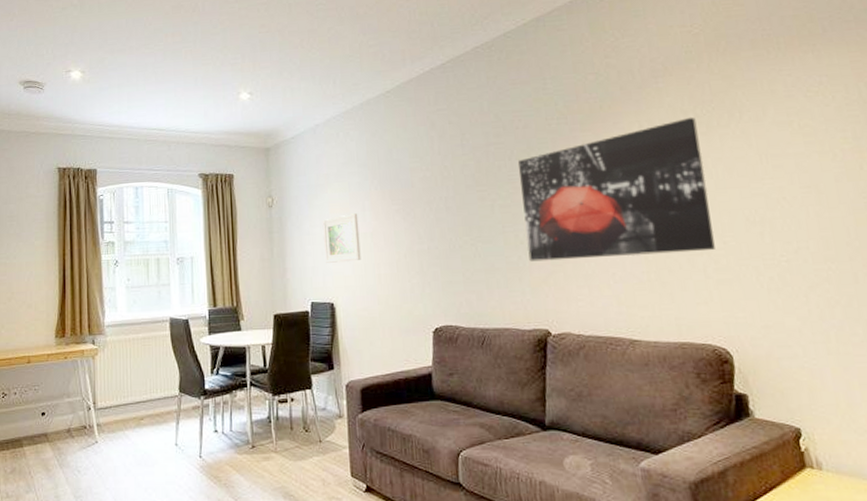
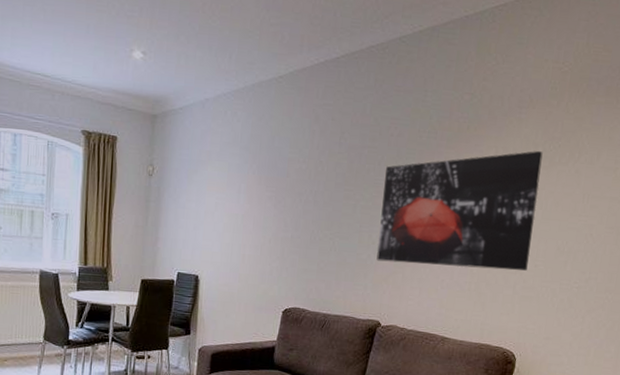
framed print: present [322,213,361,263] -> none [196,194,233,240]

